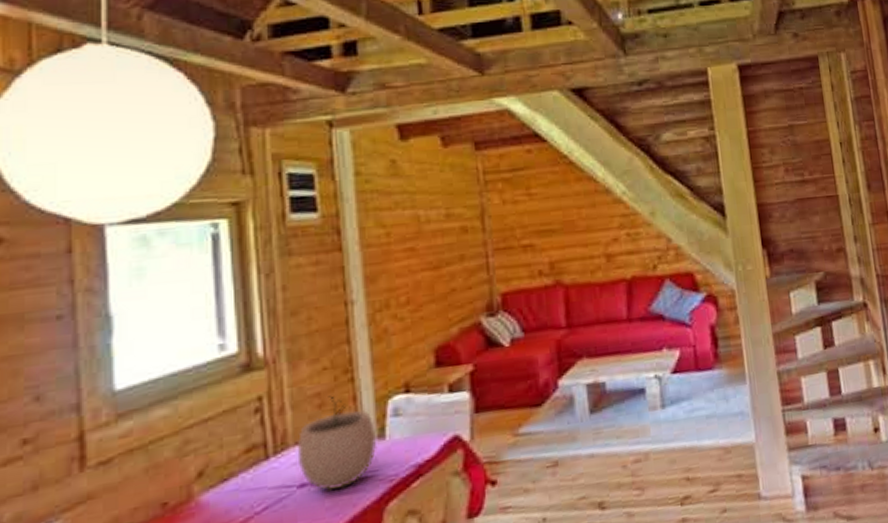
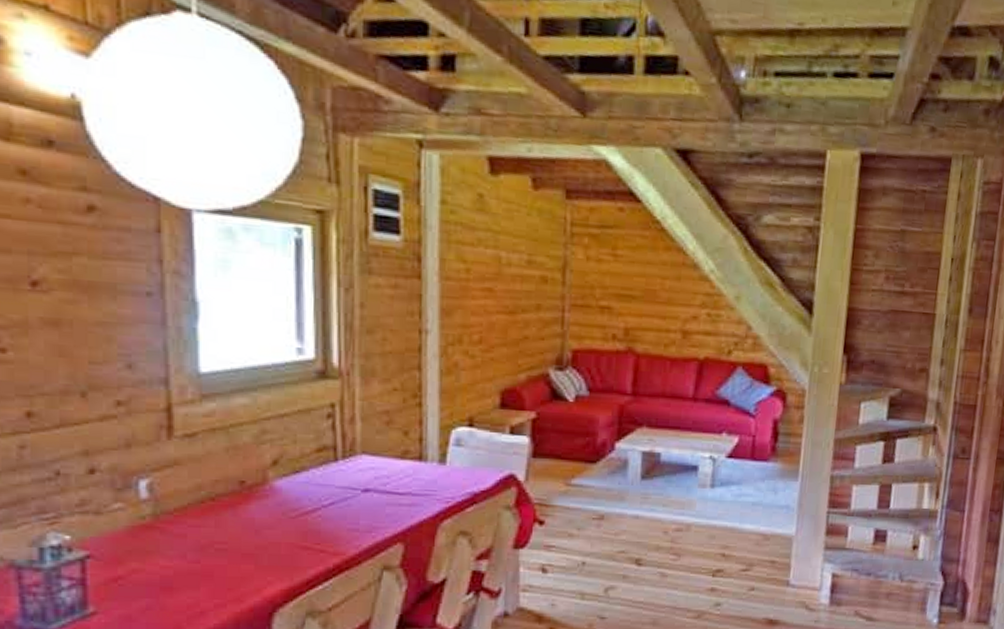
plant pot: present [297,396,378,491] -> none [363,415,439,501]

